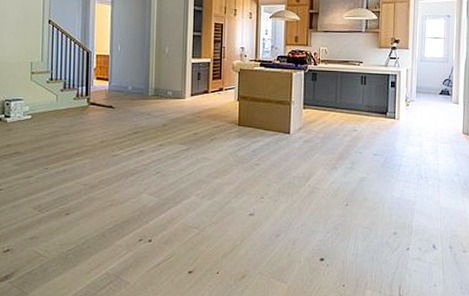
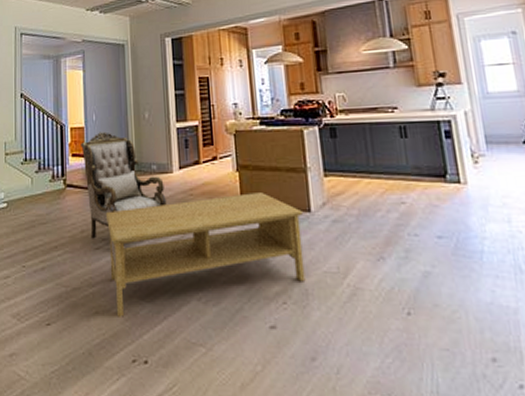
armchair: none [105,60,178,148] -> present [81,131,167,239]
coffee table: none [124,118,284,208] -> present [105,193,306,317]

